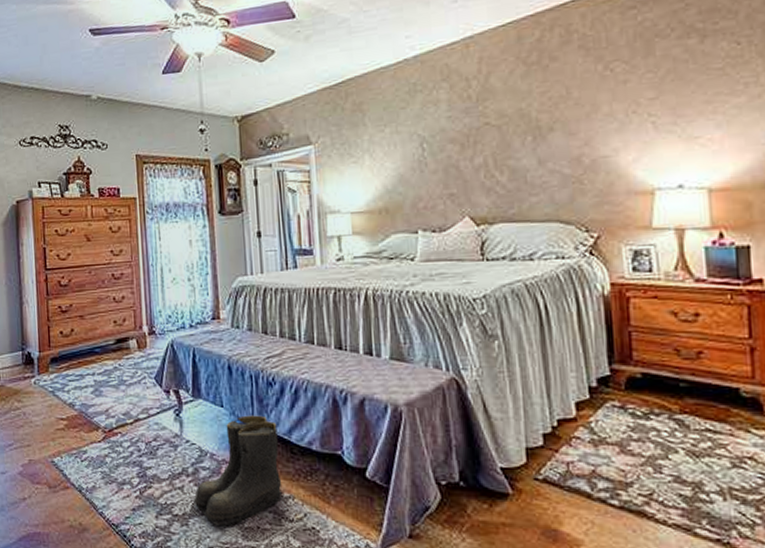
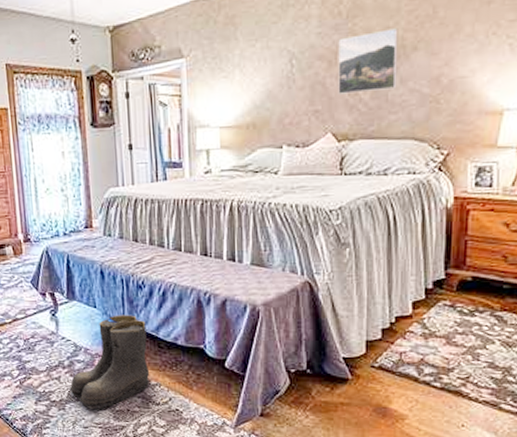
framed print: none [469,110,536,177] -> present [338,28,398,94]

